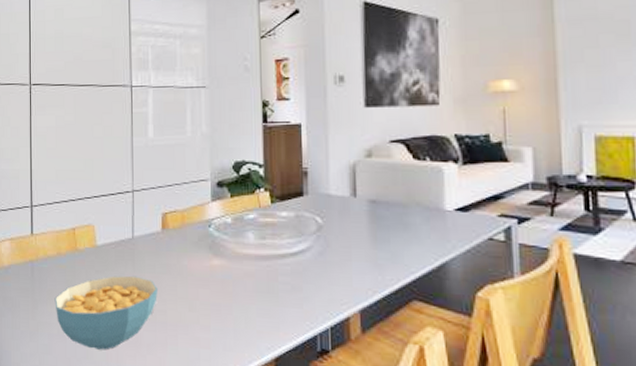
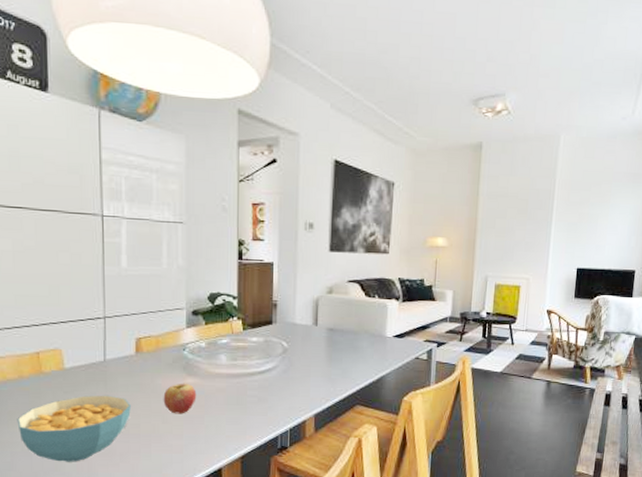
fruit: none [189,264,224,302] -> present [163,383,197,414]

